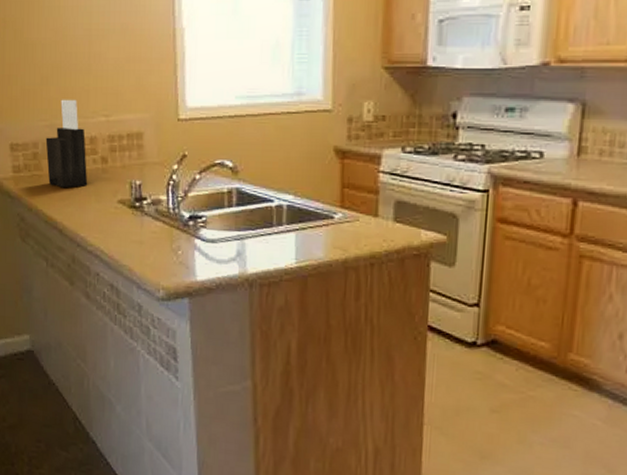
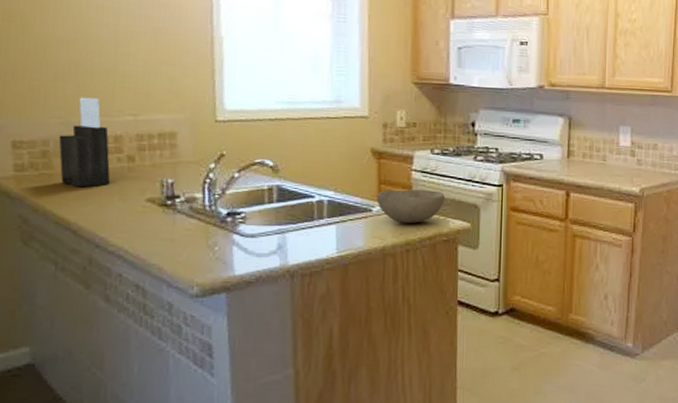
bowl: none [339,194,417,234] -> present [376,189,445,223]

